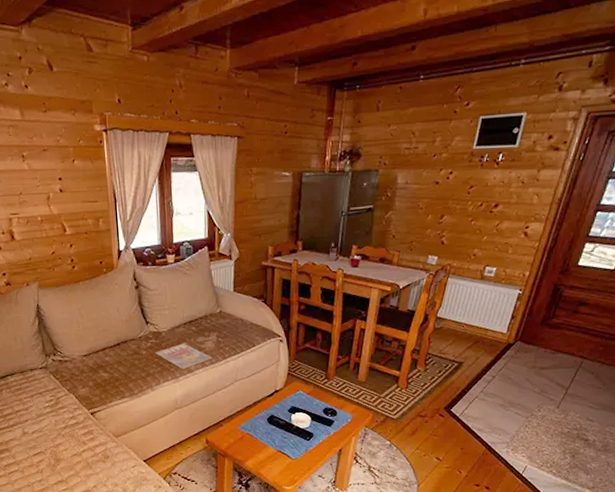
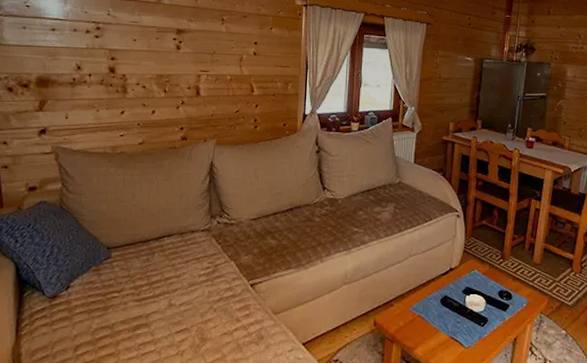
magazine: present [155,343,213,369] -> none [329,212,388,240]

